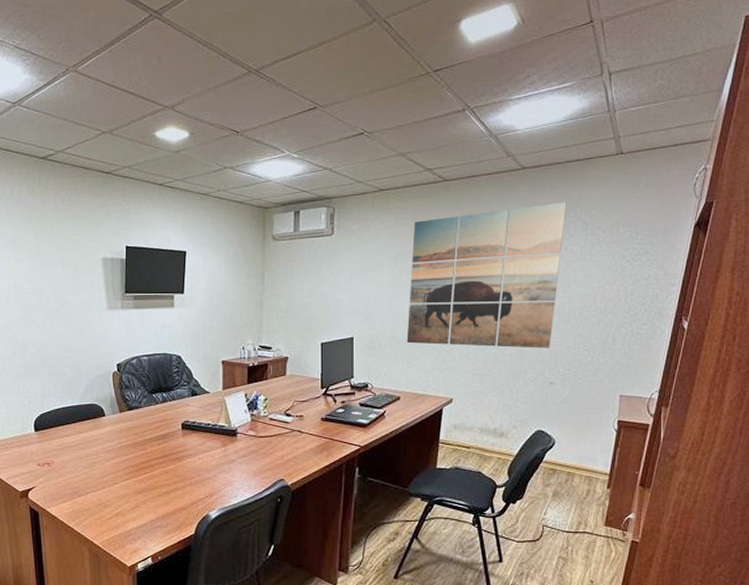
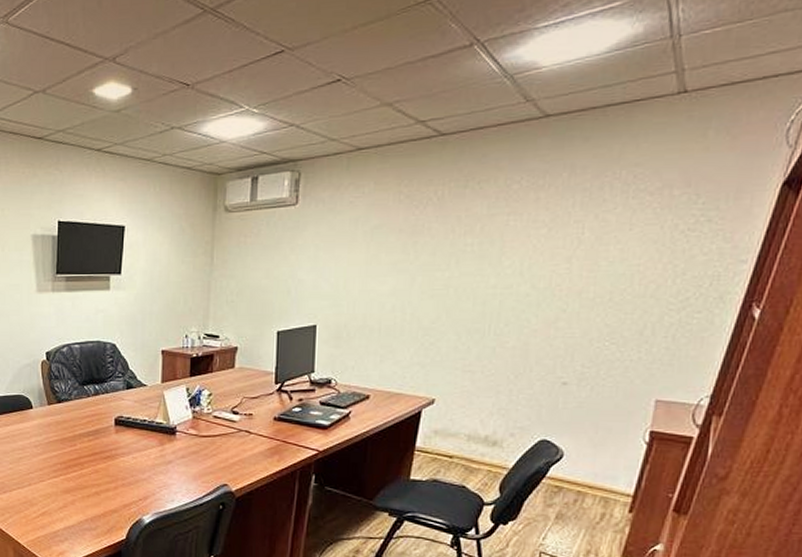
wall art: present [406,202,567,348] -> none [381,157,603,341]

